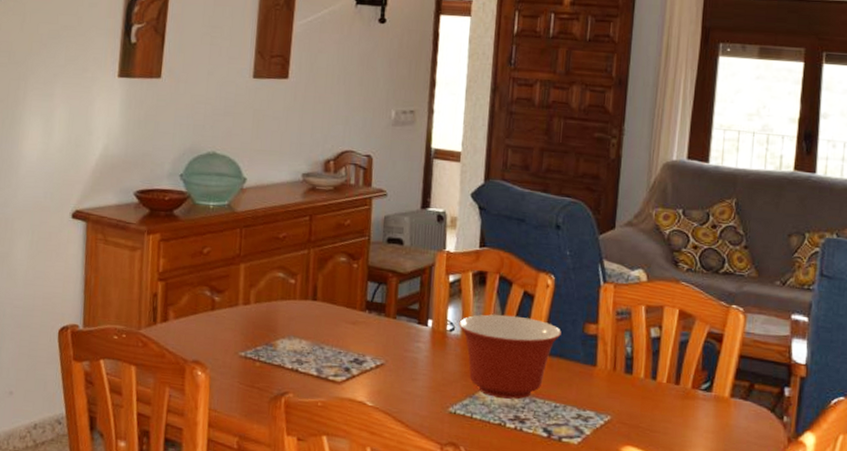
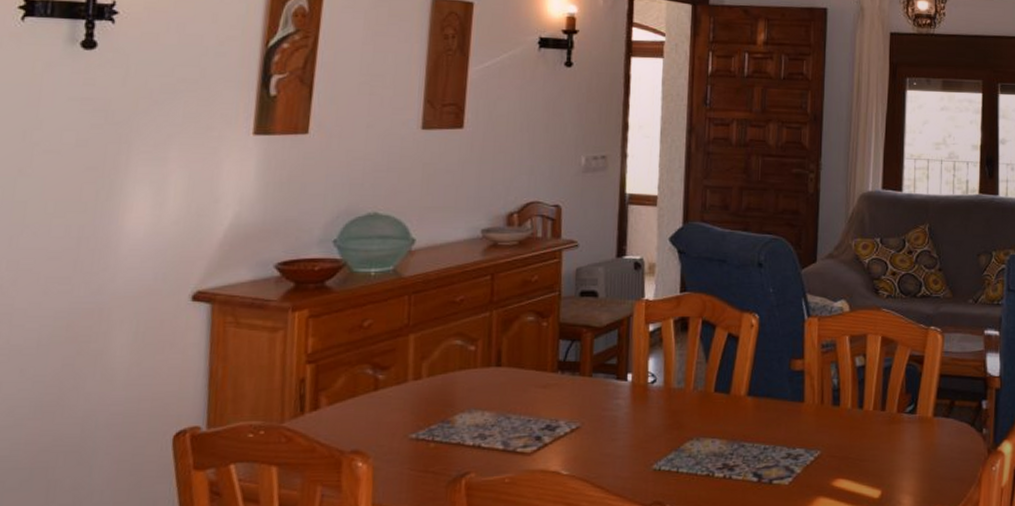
mixing bowl: present [459,314,561,400] -> none [661,359,768,447]

